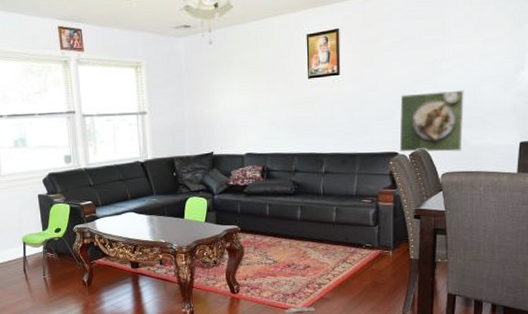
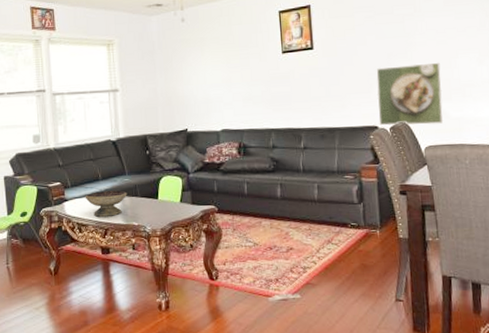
decorative bowl: none [115,210,155,234] -> present [85,190,127,217]

